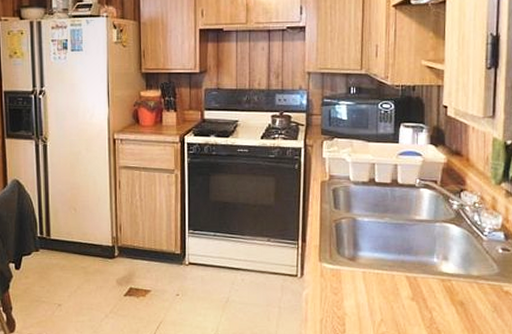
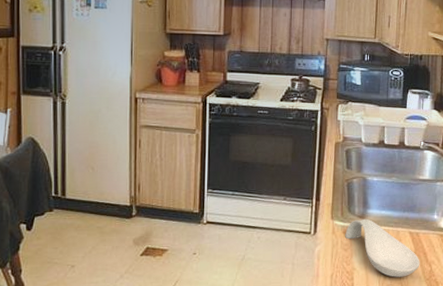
spoon rest: none [335,261,419,324] -> present [345,218,420,277]

